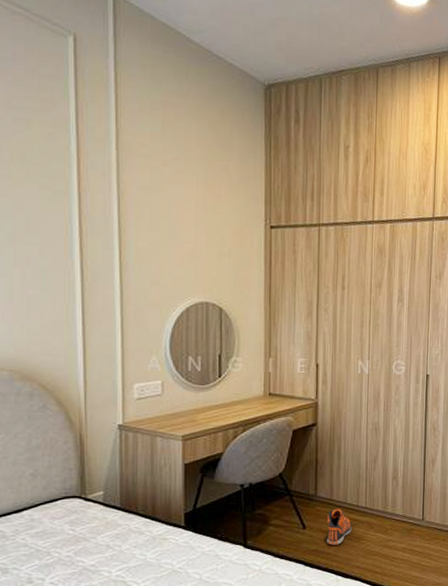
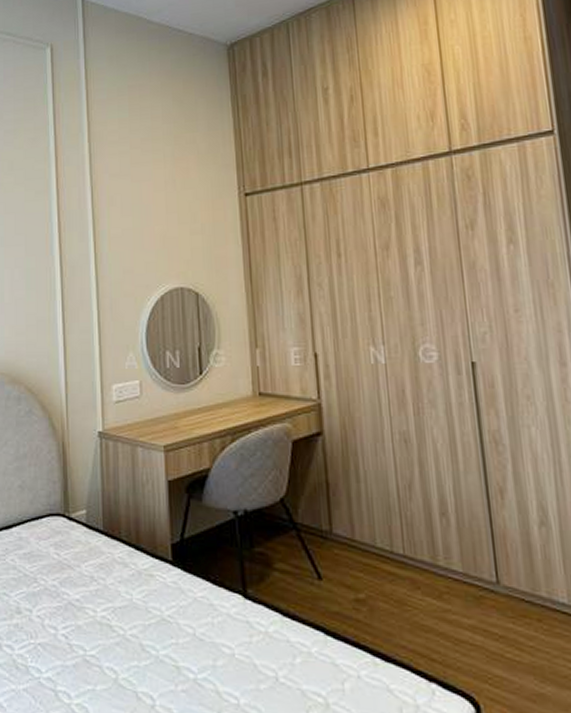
sneaker: present [327,508,352,545] -> none [350,554,387,609]

